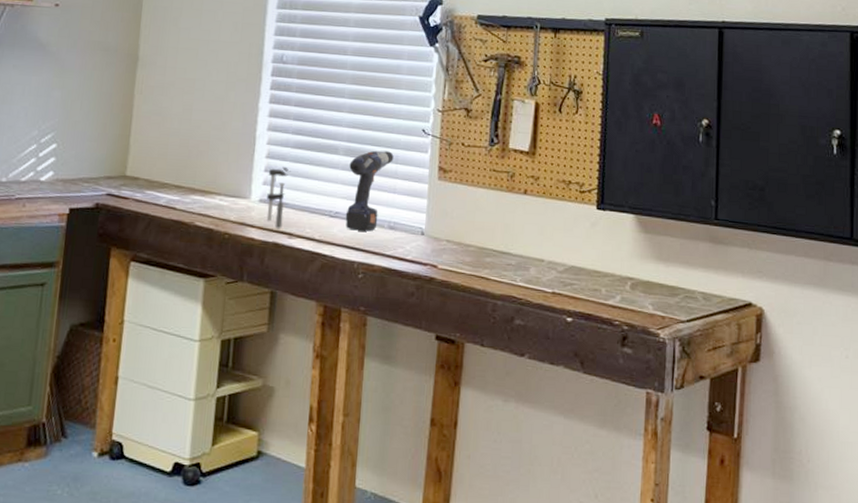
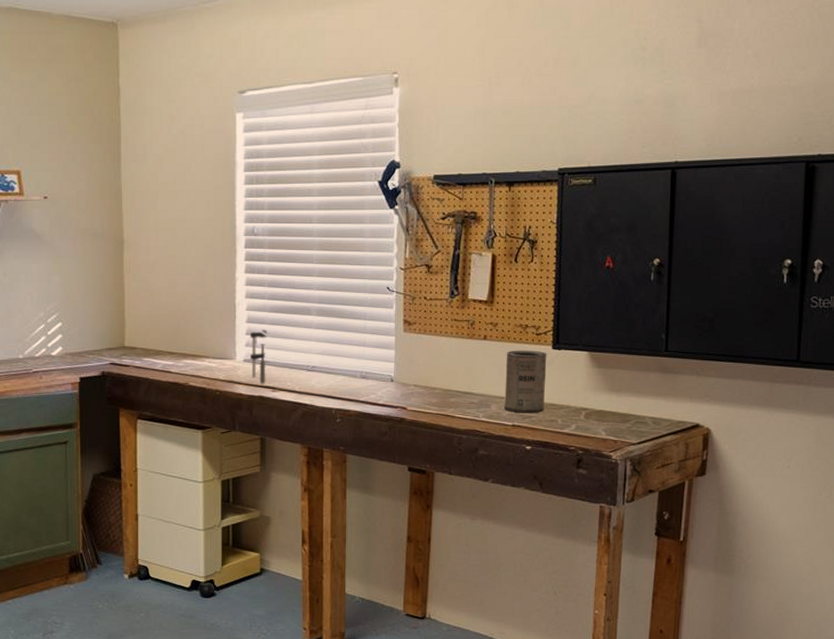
power drill: present [345,150,394,231] -> none [321,309,362,382]
paint can: none [544,208,591,280] -> present [504,350,547,413]

